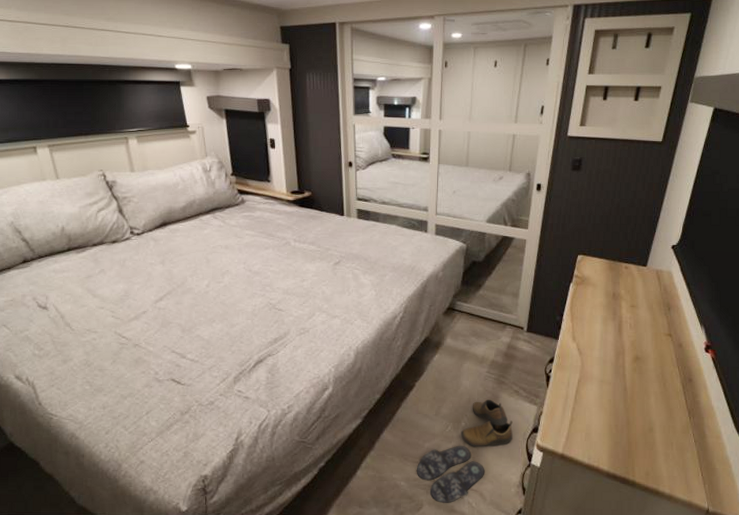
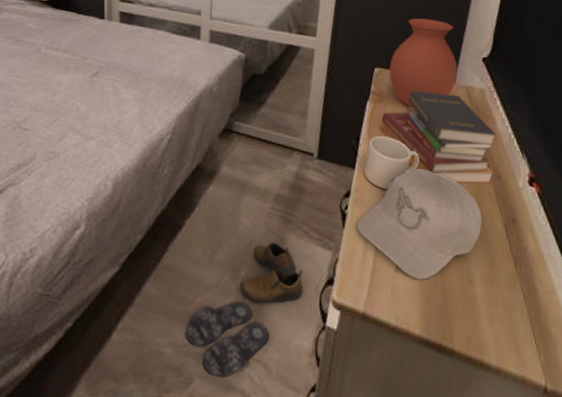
baseball cap: none [558,338,664,428] -> present [356,168,482,280]
mug: none [566,312,613,357] -> present [364,135,420,190]
books: none [581,275,680,350] -> present [380,91,497,183]
vase: none [590,212,650,288] -> present [389,19,458,107]

